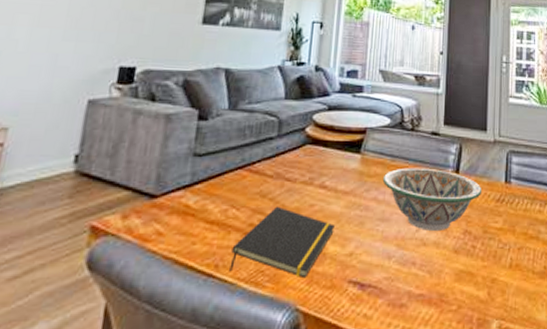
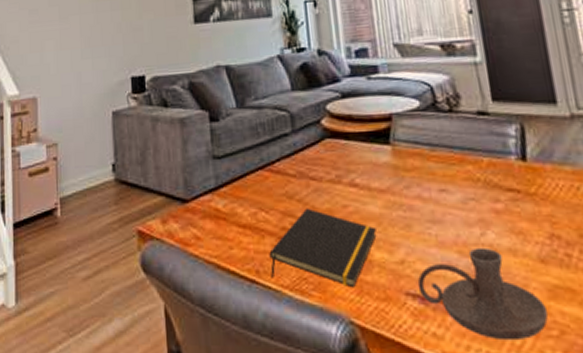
candle holder: none [359,241,453,317] -> present [417,247,549,341]
decorative bowl: present [382,168,482,231] -> none [423,156,567,234]

